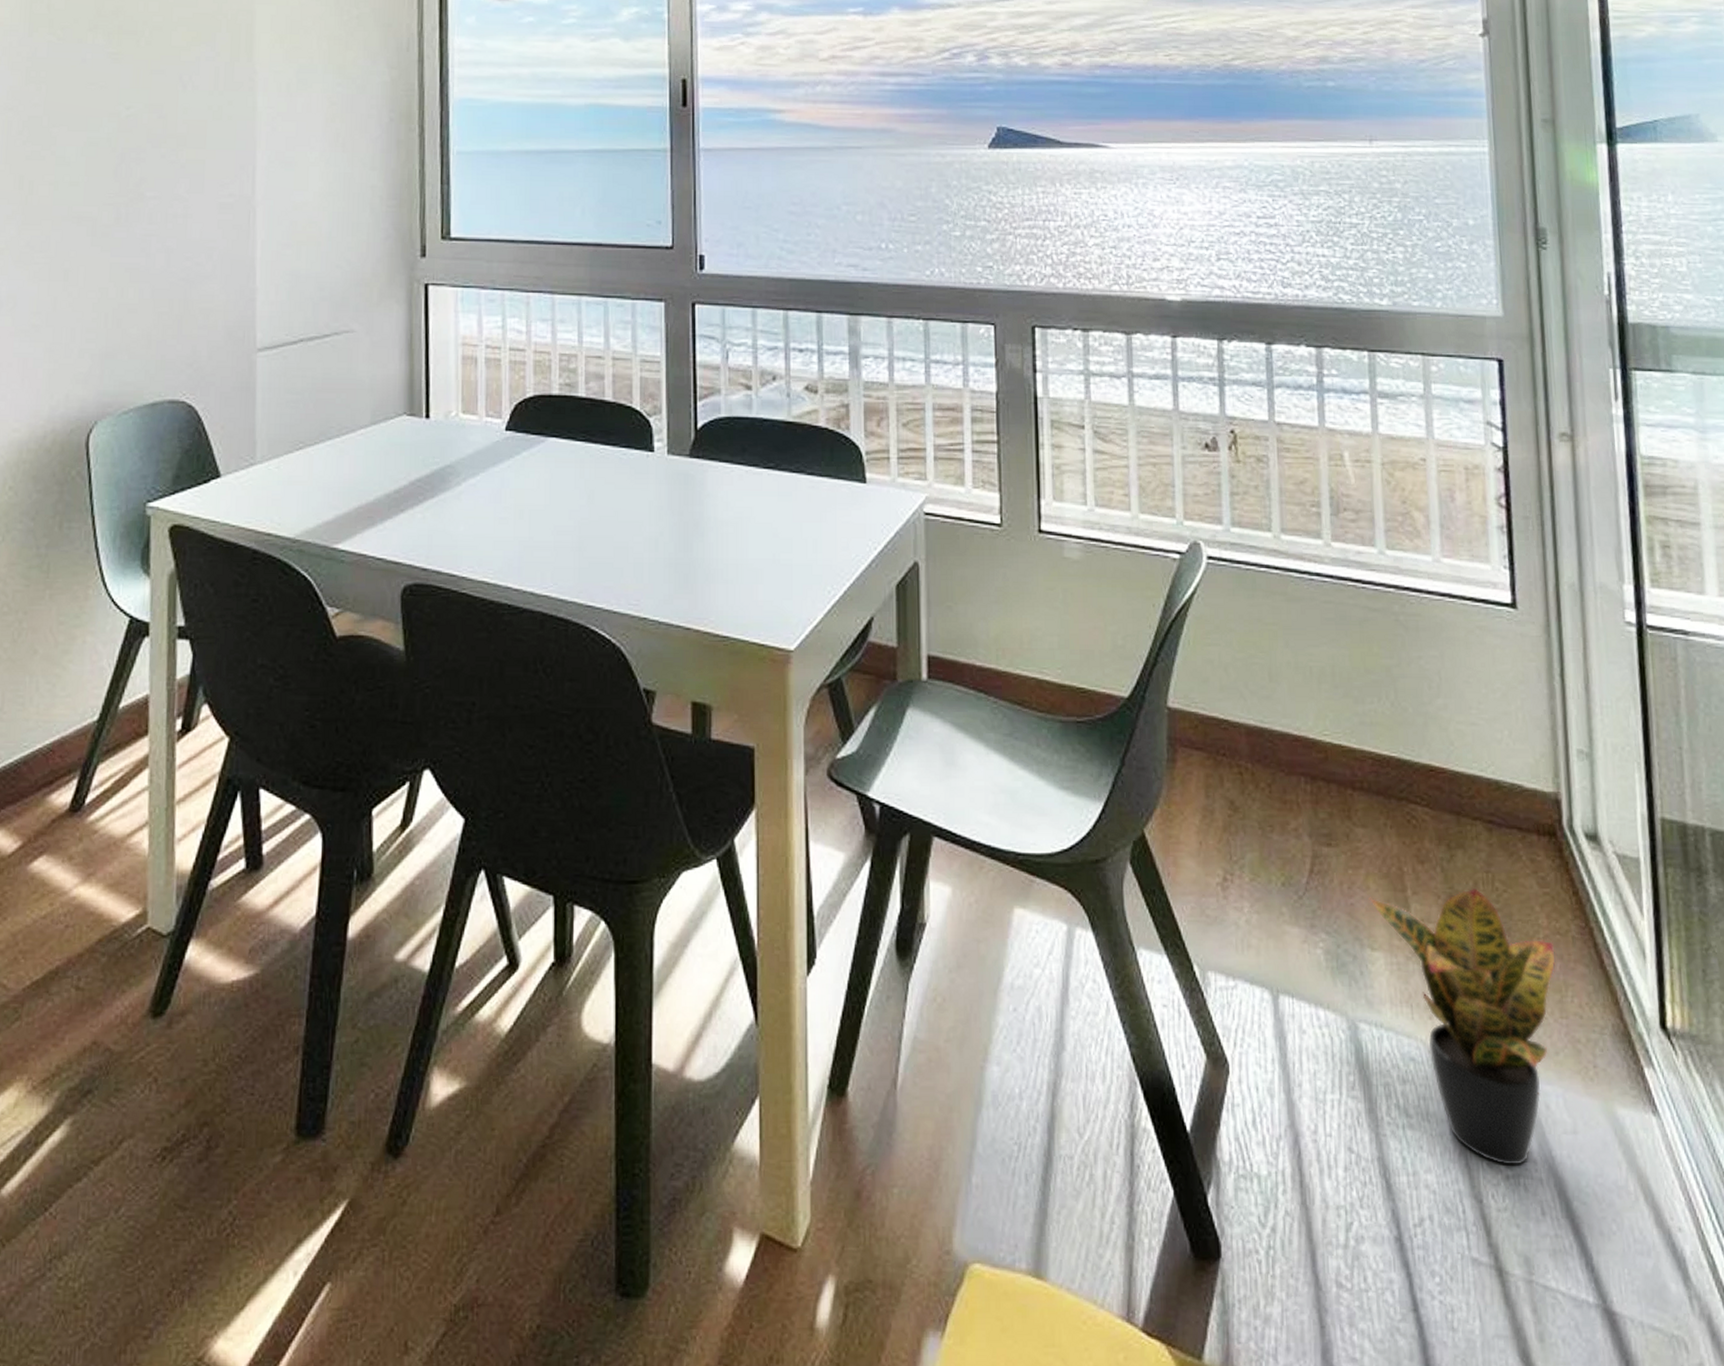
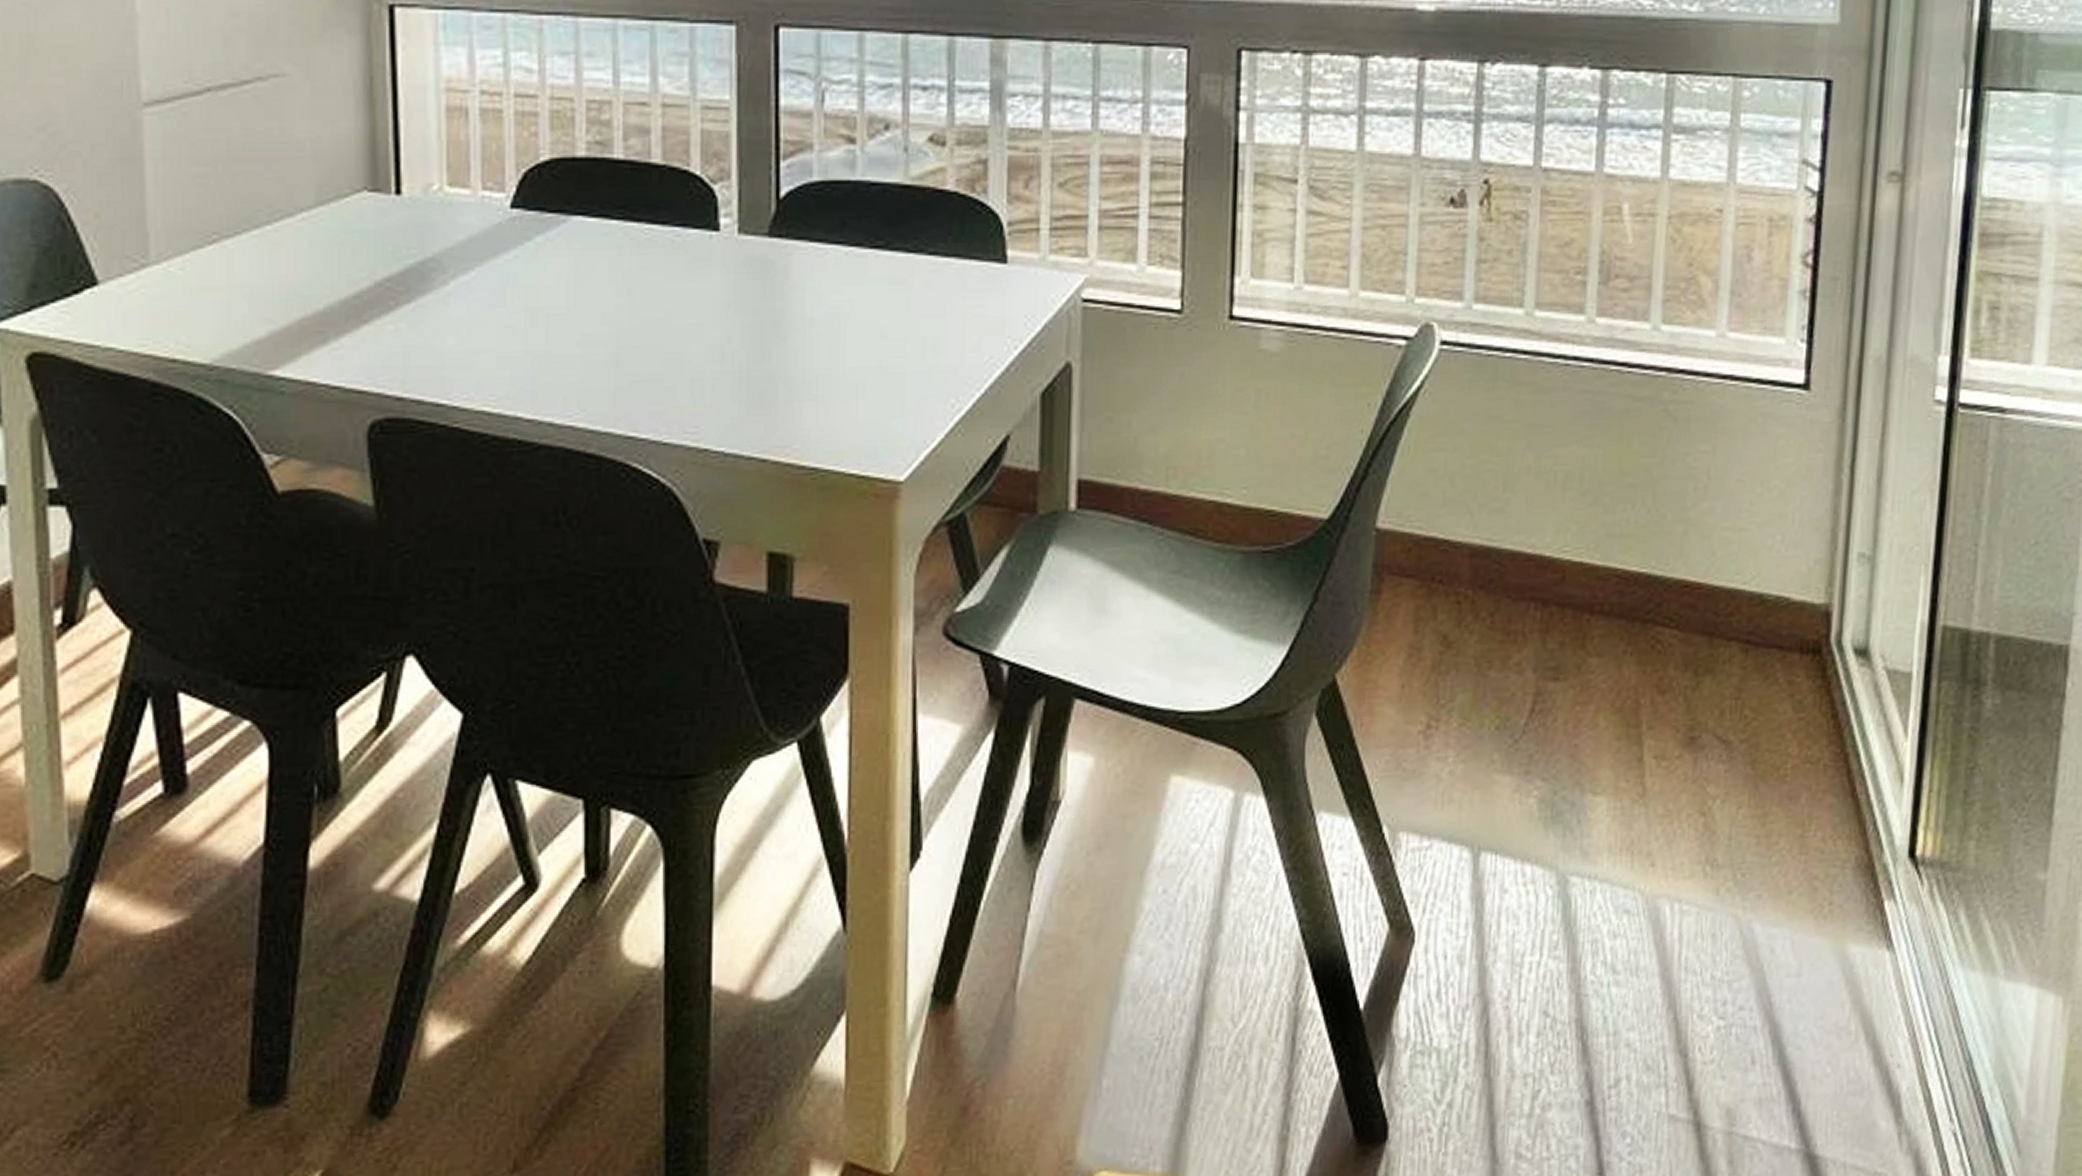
potted plant: present [1369,887,1556,1166] -> none [1596,717,1803,1016]

